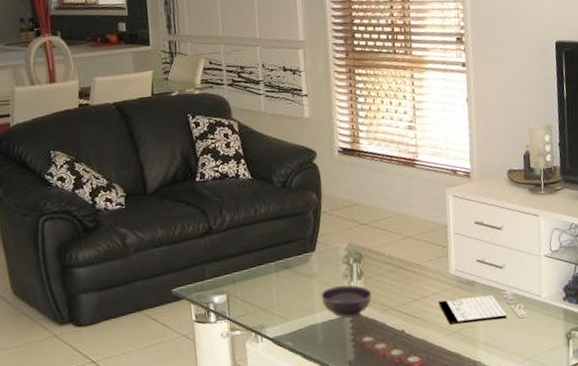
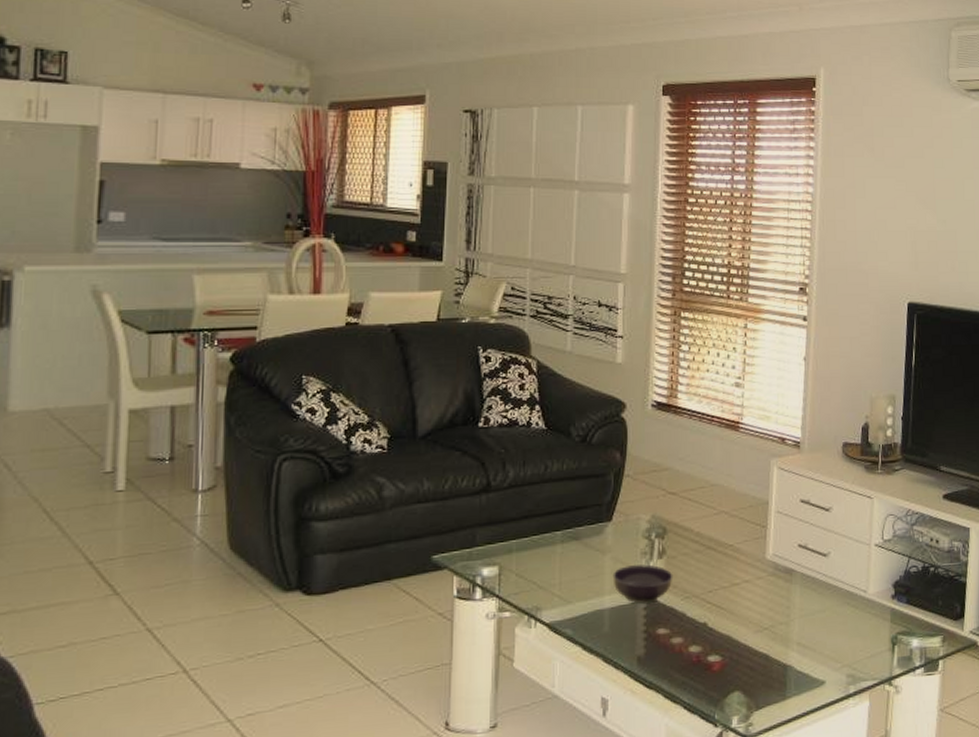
magazine: present [437,289,529,326] -> none [748,582,851,621]

